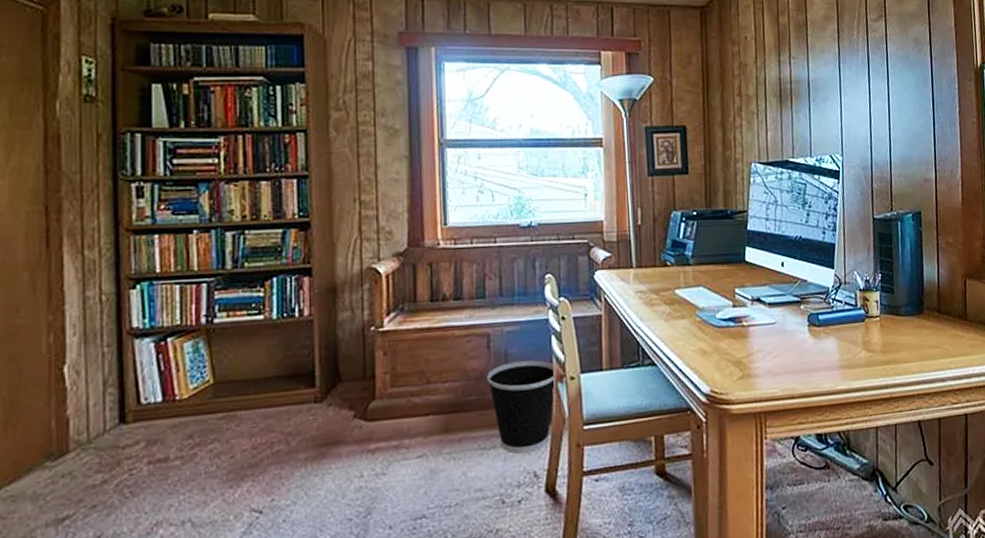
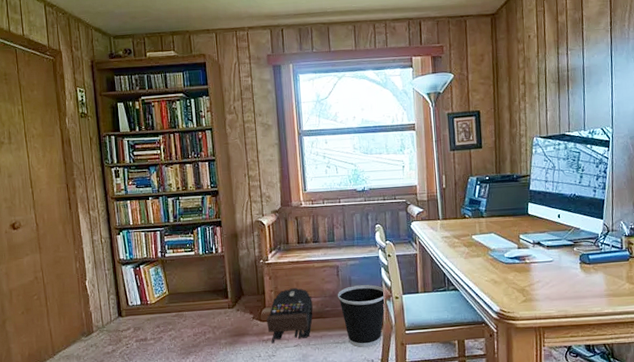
backpack: none [376,367,449,455] -> present [266,288,313,344]

